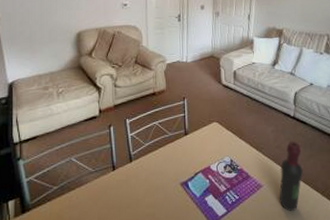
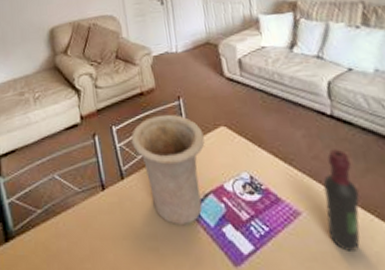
vase: none [141,111,200,196] -> present [131,114,205,224]

